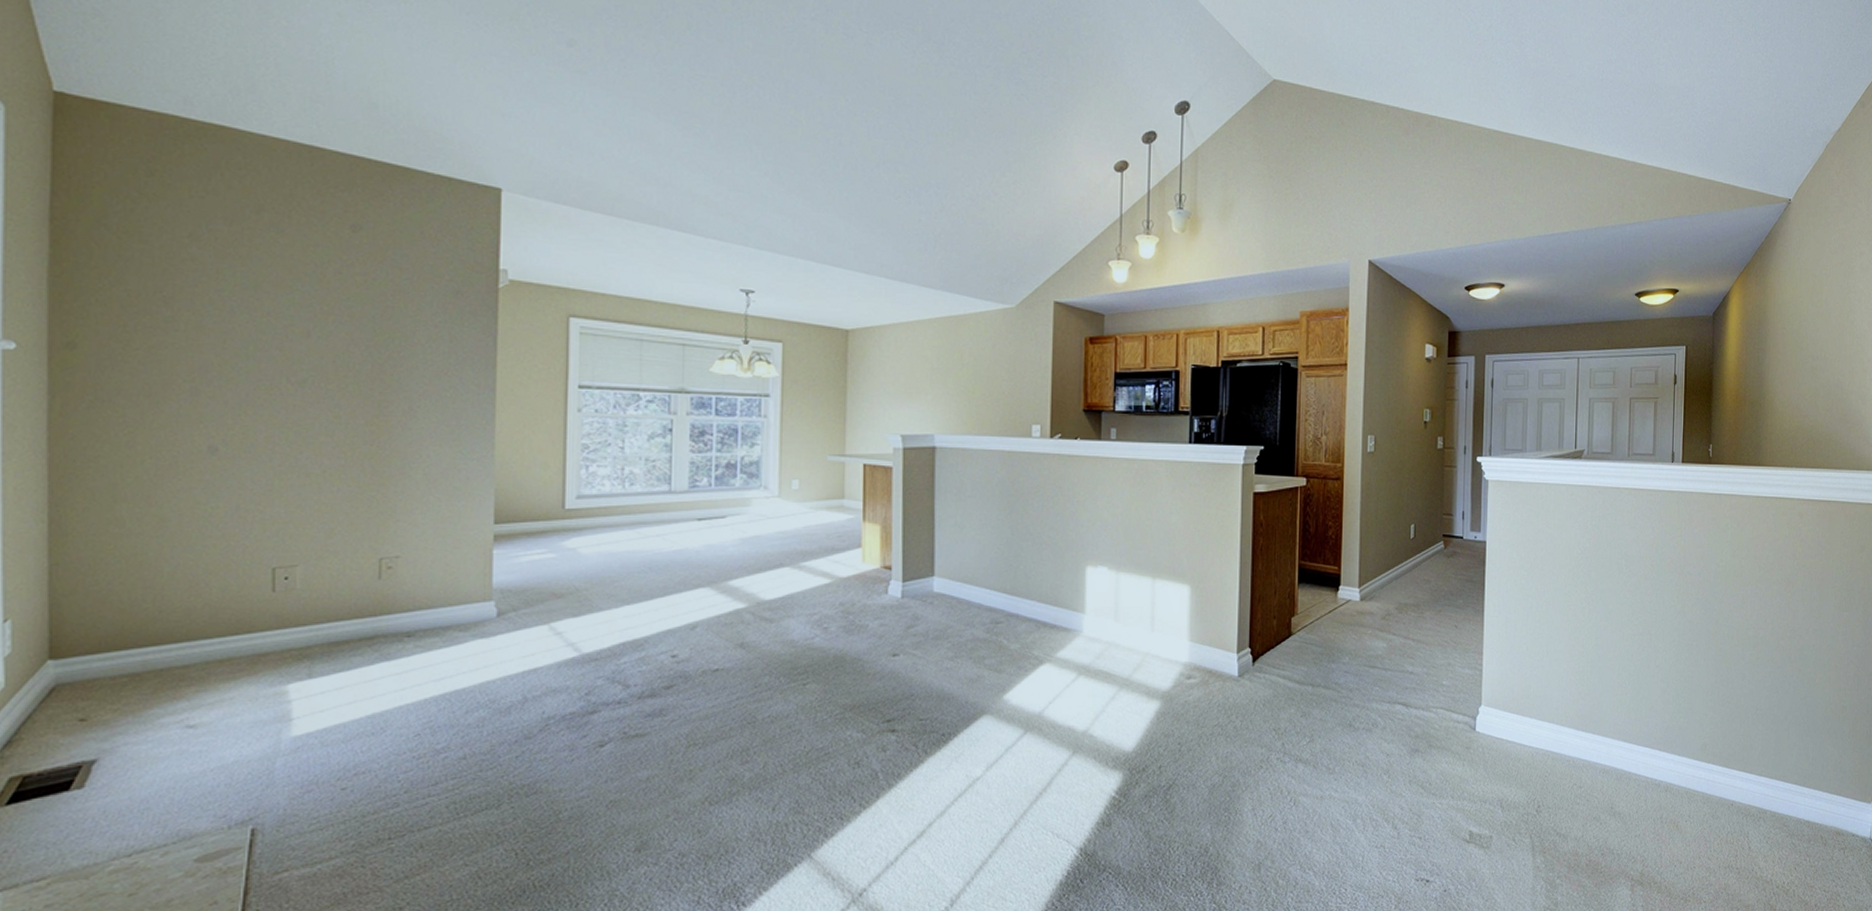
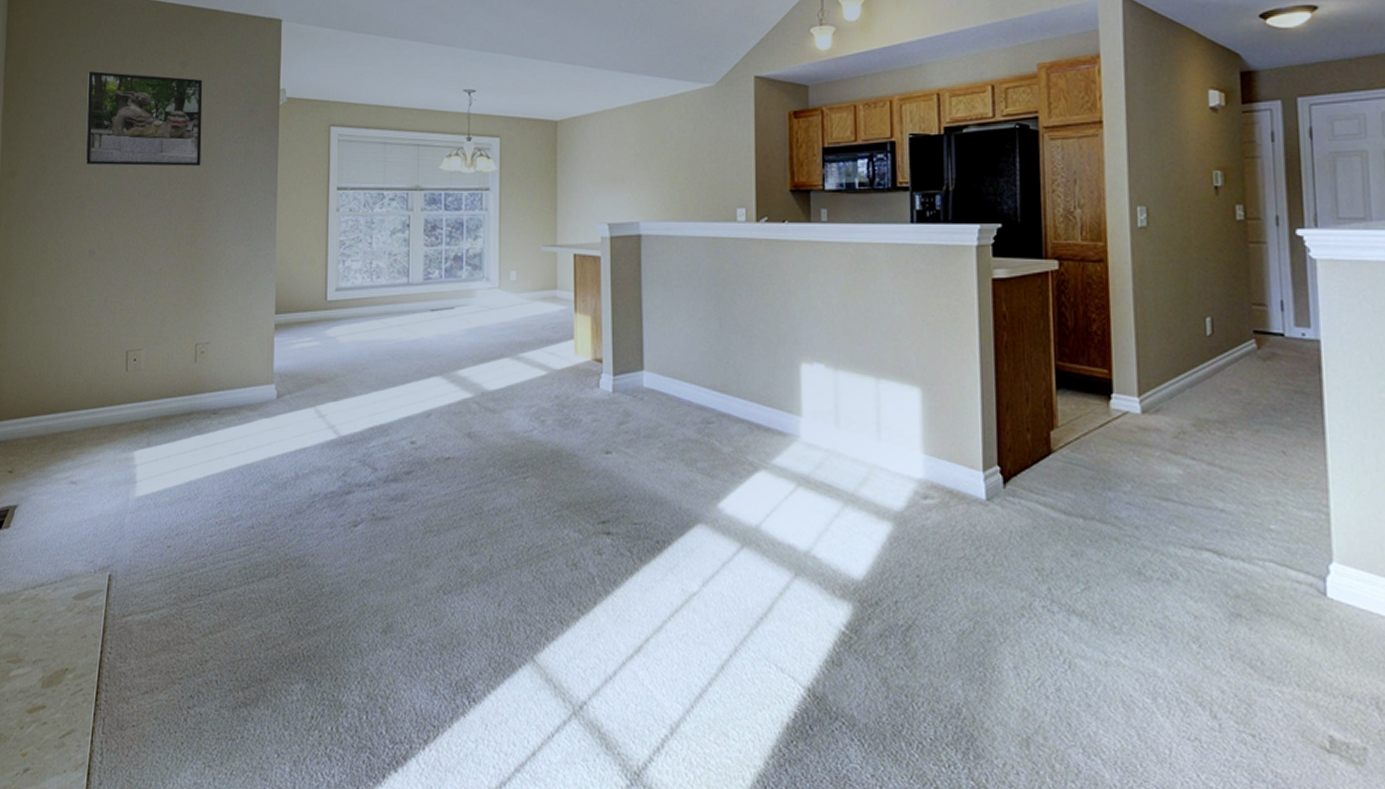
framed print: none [198,224,386,351] -> present [86,71,203,166]

